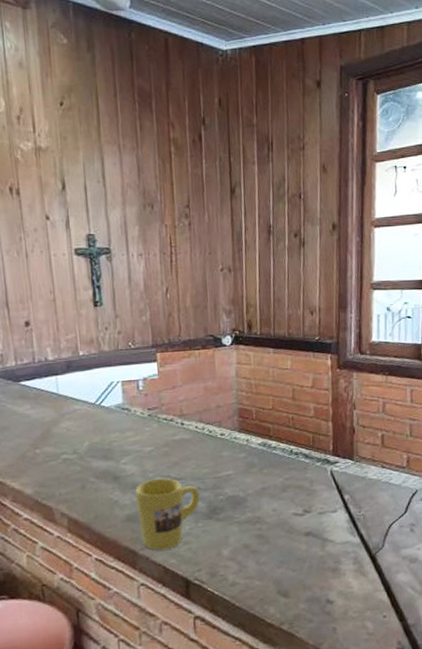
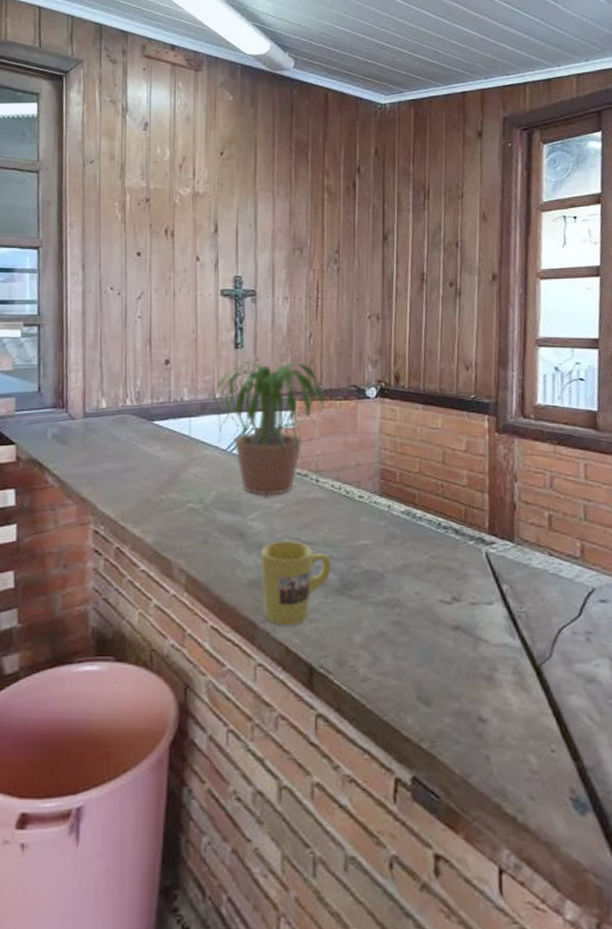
potted plant: none [67,316,194,442] -> present [202,361,333,496]

